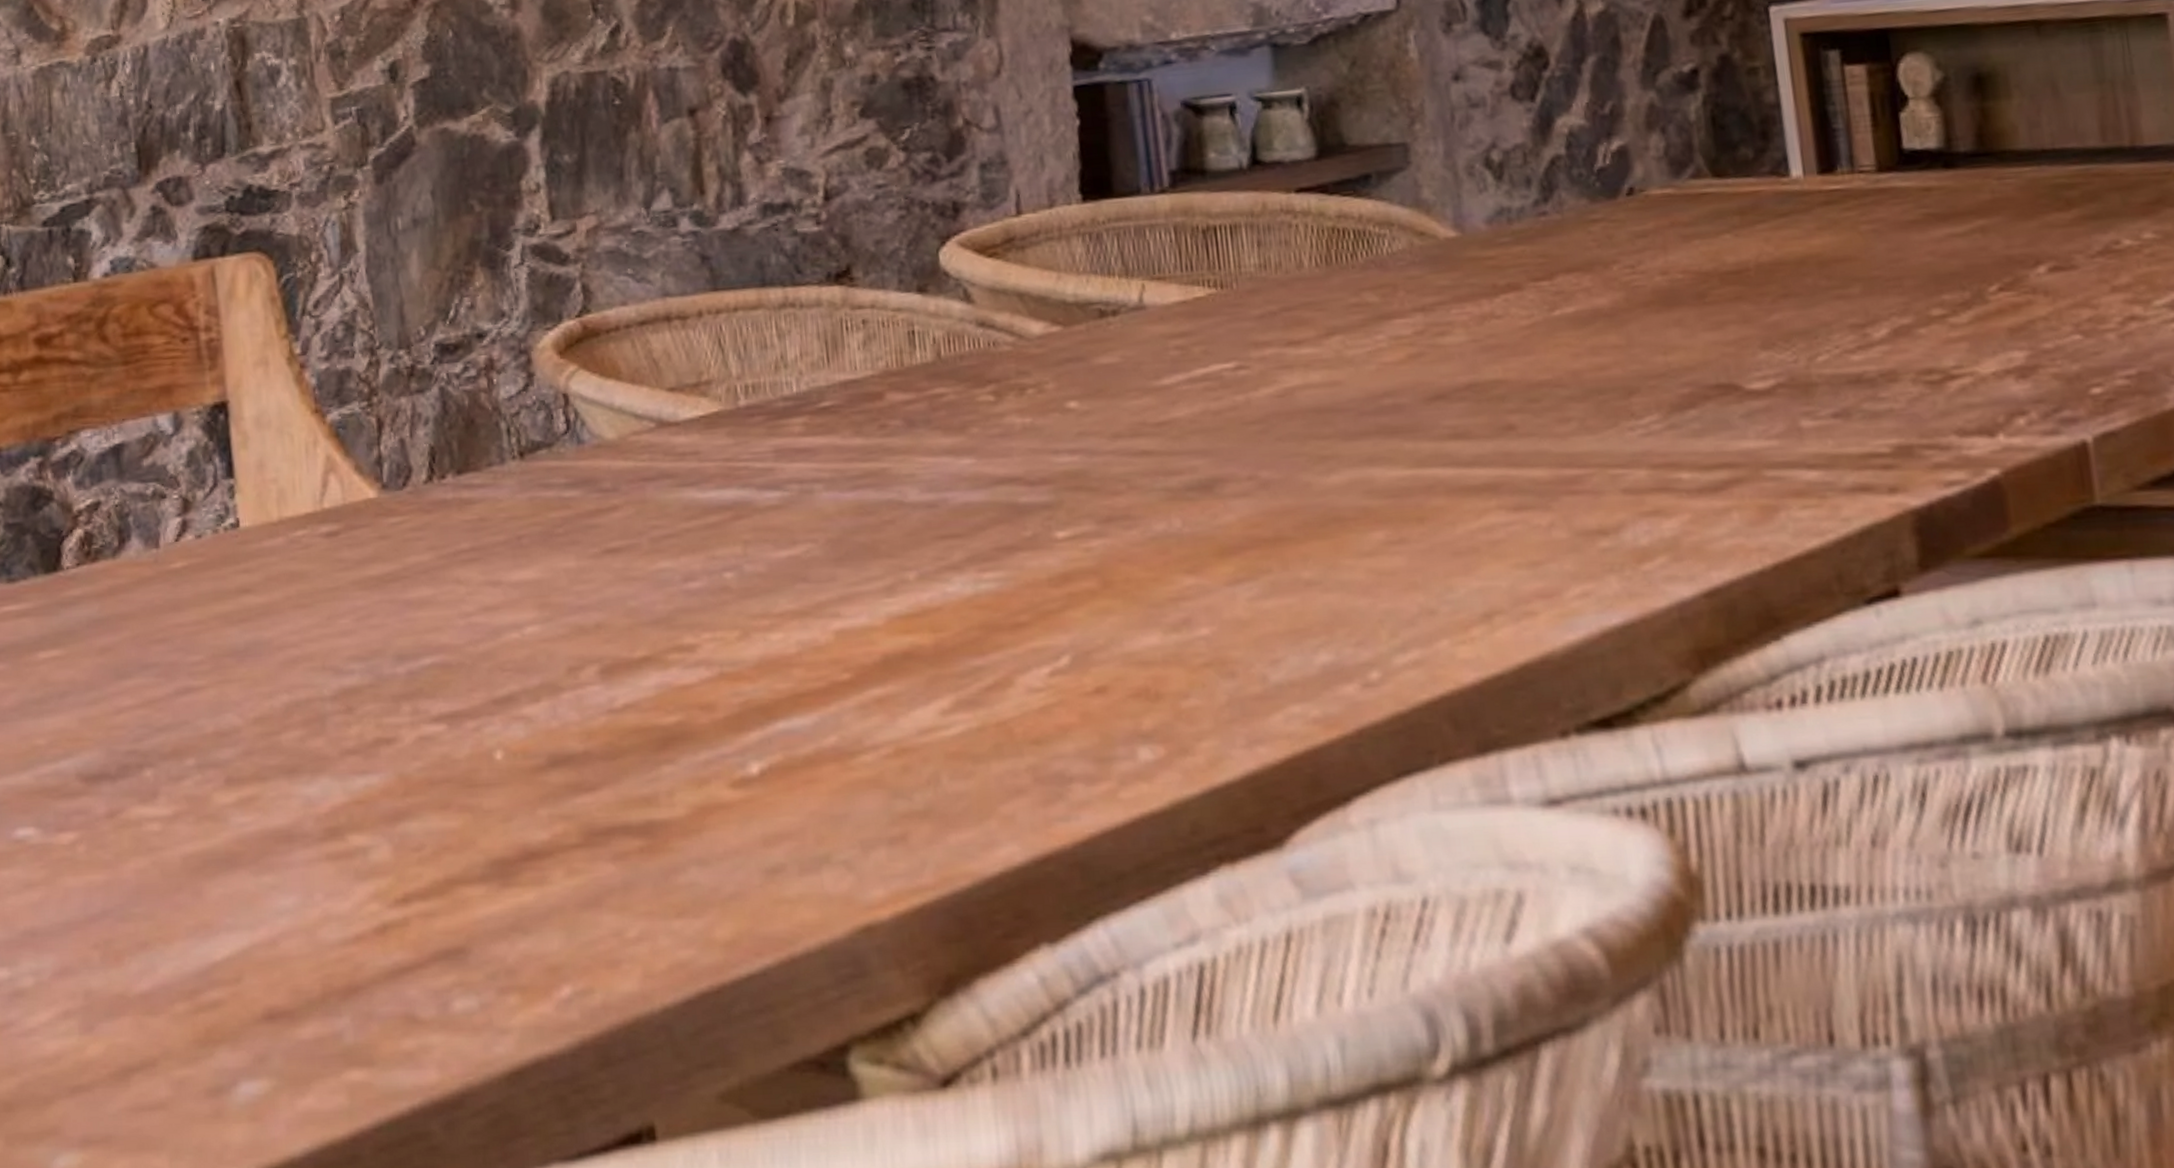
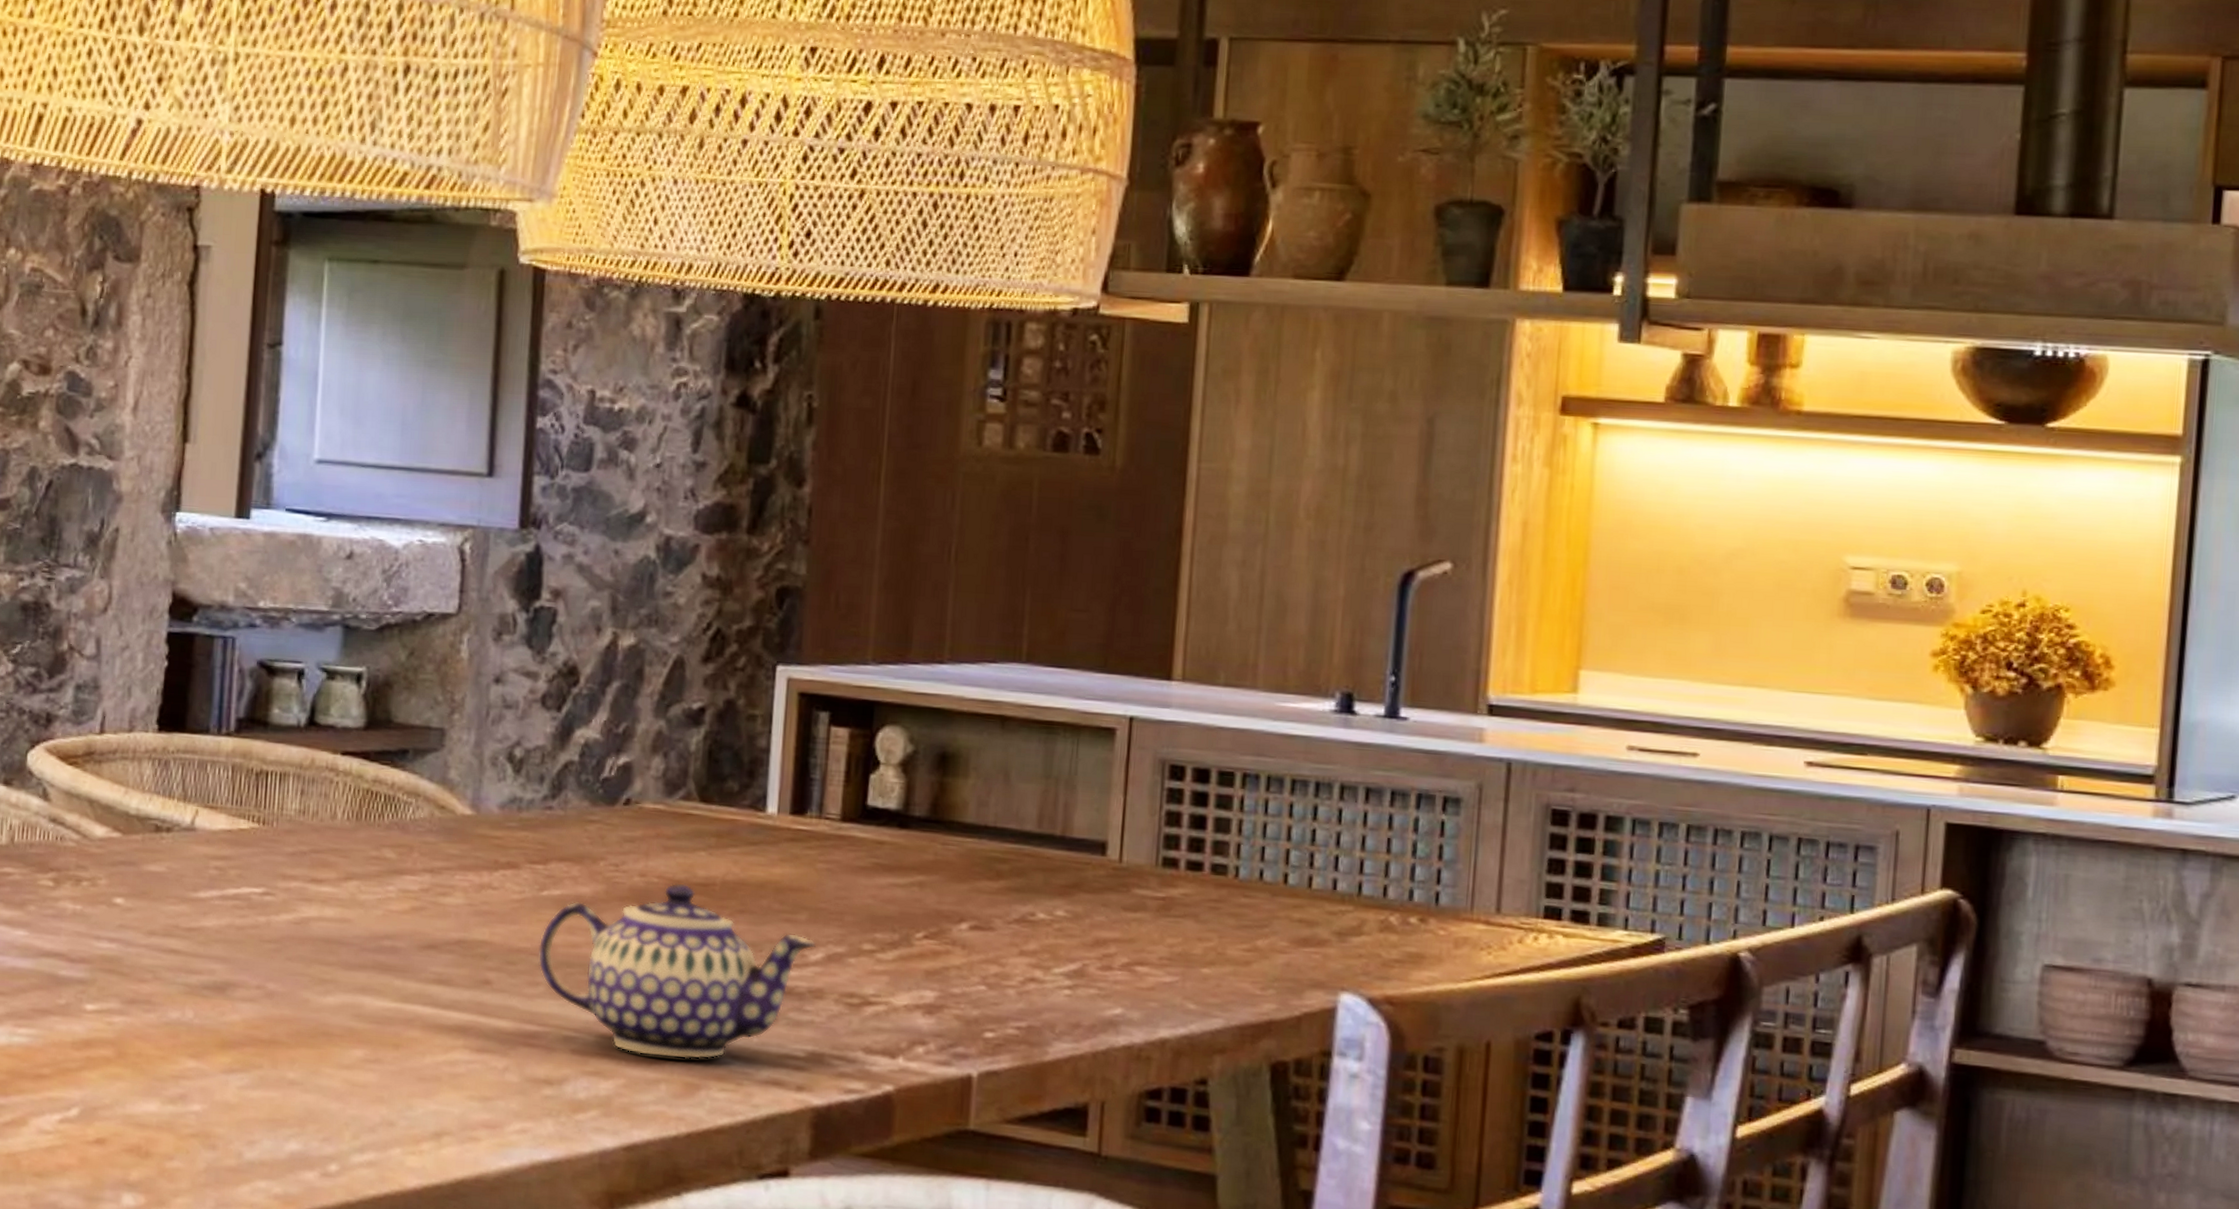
teapot: none [1561,274,1878,483] -> present [538,883,816,1060]

